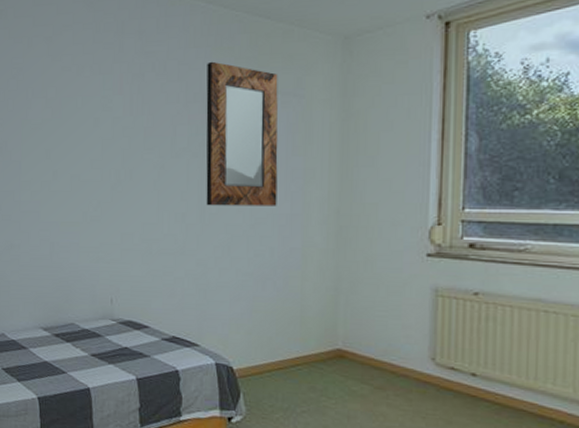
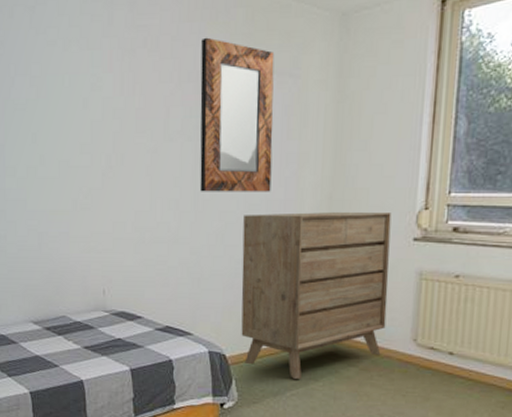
dresser: none [248,226,402,396] -> present [241,212,392,380]

